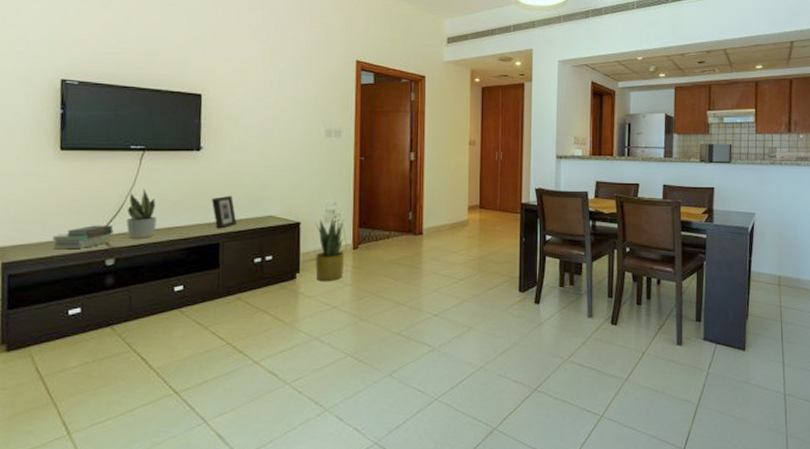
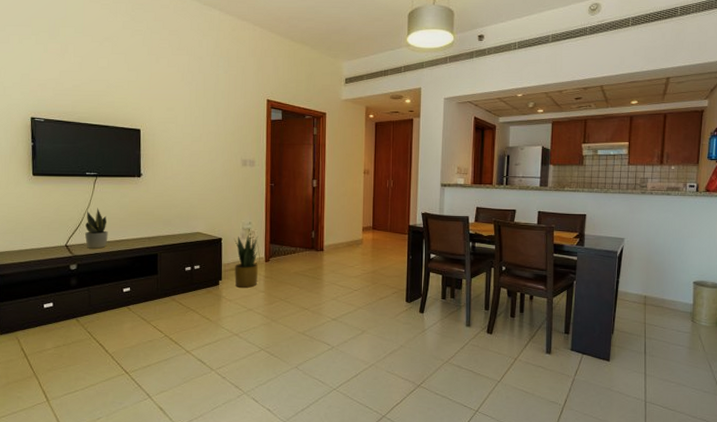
books: present [52,225,114,250] -> none [30,237,75,256]
picture frame: present [212,195,237,229] -> none [151,214,171,242]
toaster: present [699,143,733,164] -> none [572,173,605,193]

